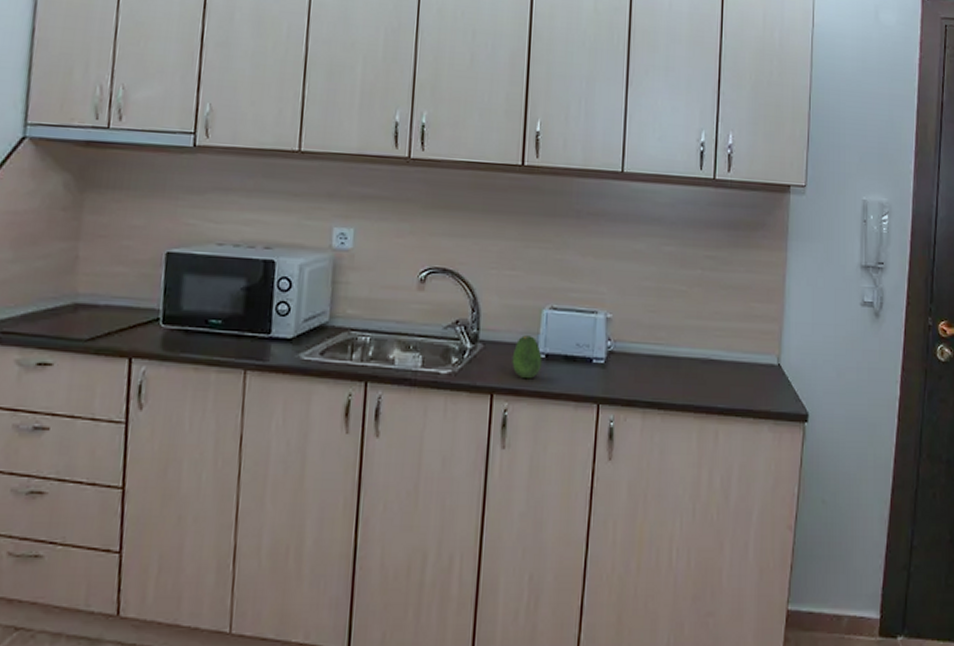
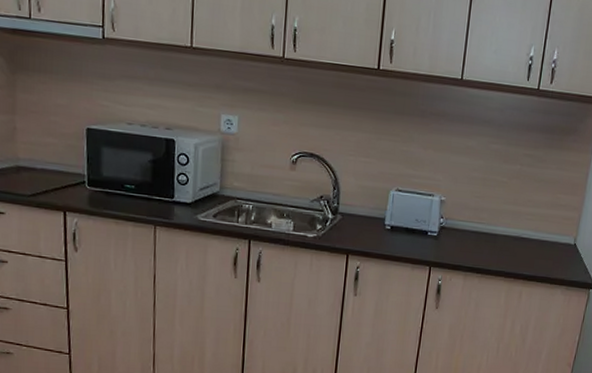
fruit: present [512,335,542,379] -> none [364,210,388,245]

